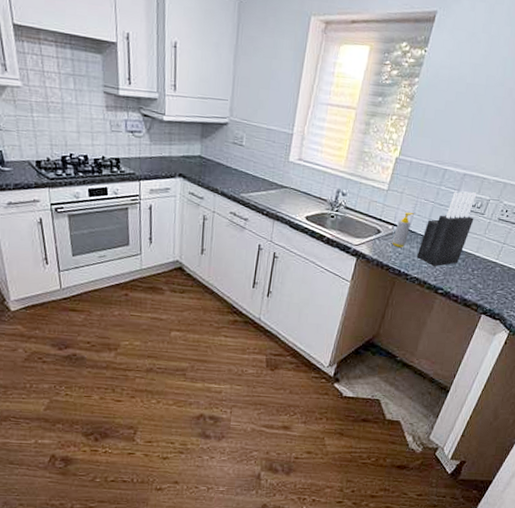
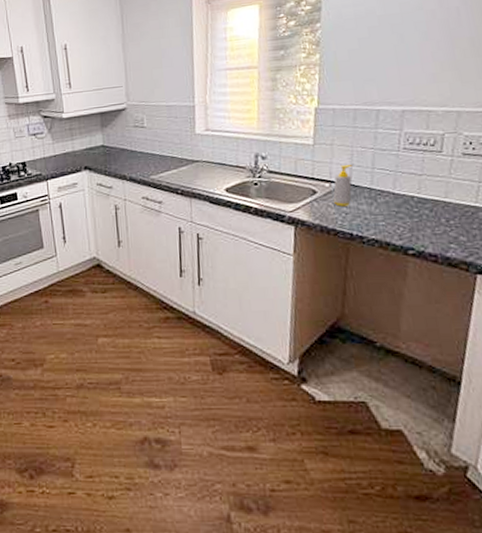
knife block: present [416,192,477,266] -> none [368,129,431,222]

